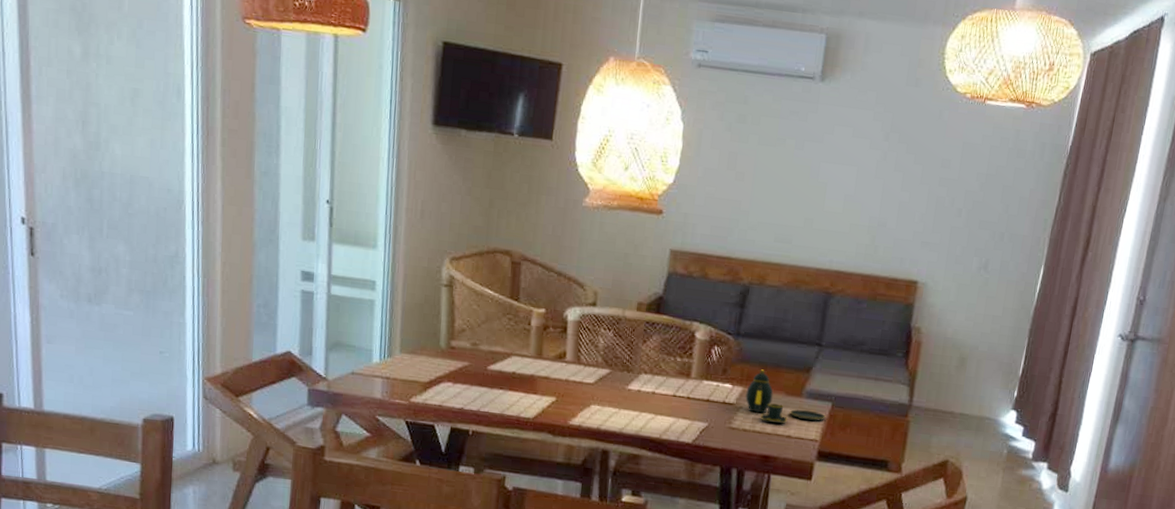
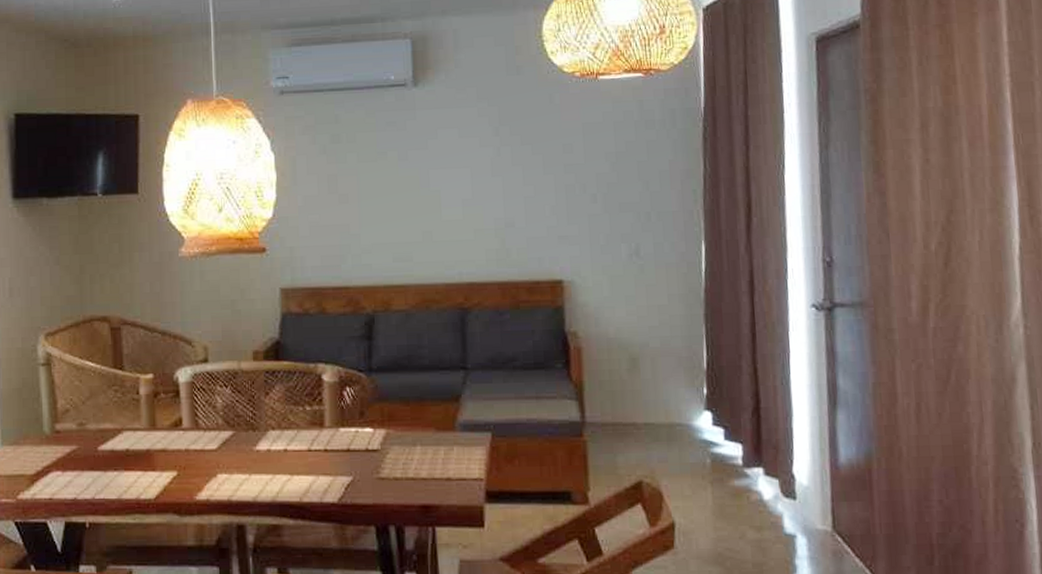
teapot: present [745,369,826,424] -> none [390,406,487,466]

